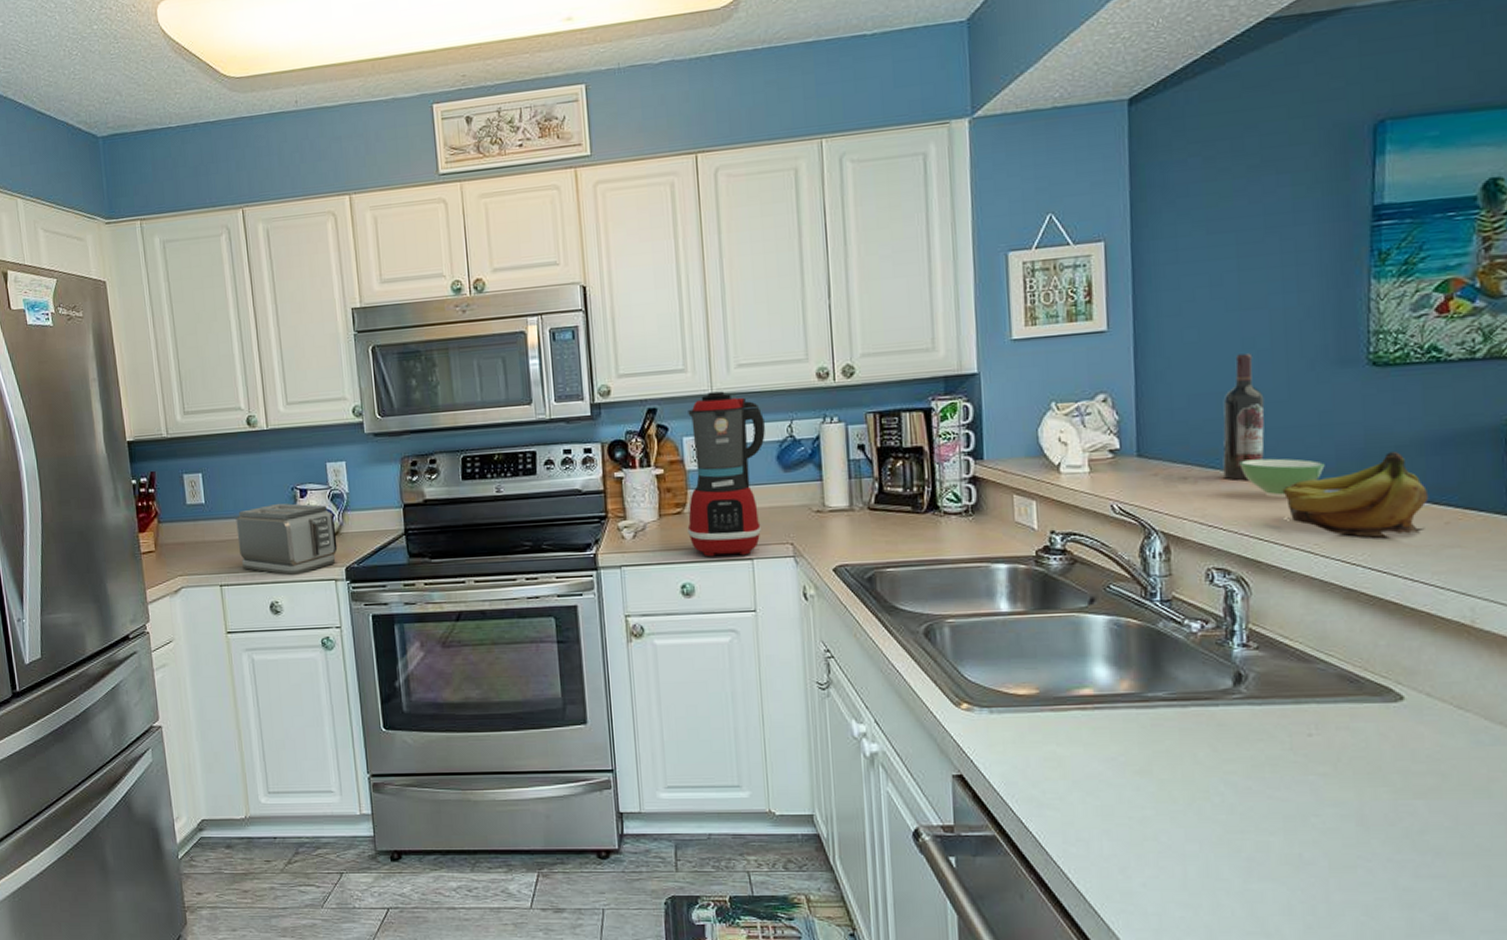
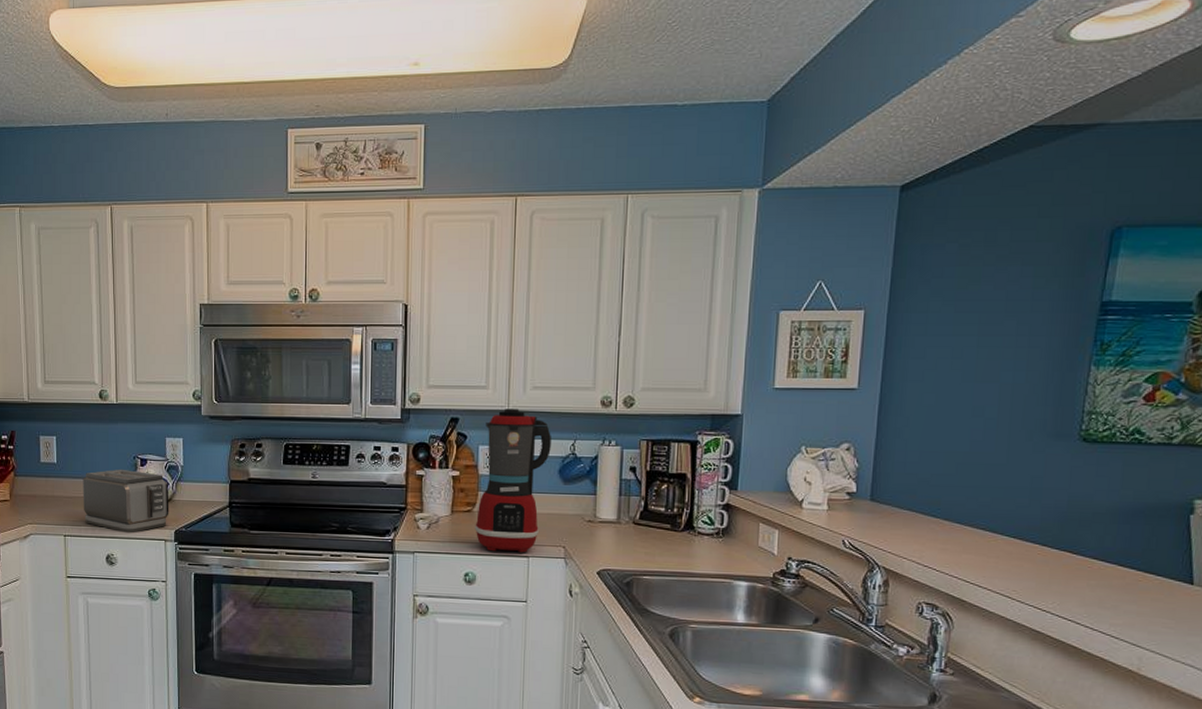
wine bottle: present [1222,353,1265,481] -> none [942,420,986,531]
bowl: present [1239,458,1325,499] -> none [957,512,1030,549]
fruit: present [1282,452,1429,538] -> none [991,518,1116,590]

